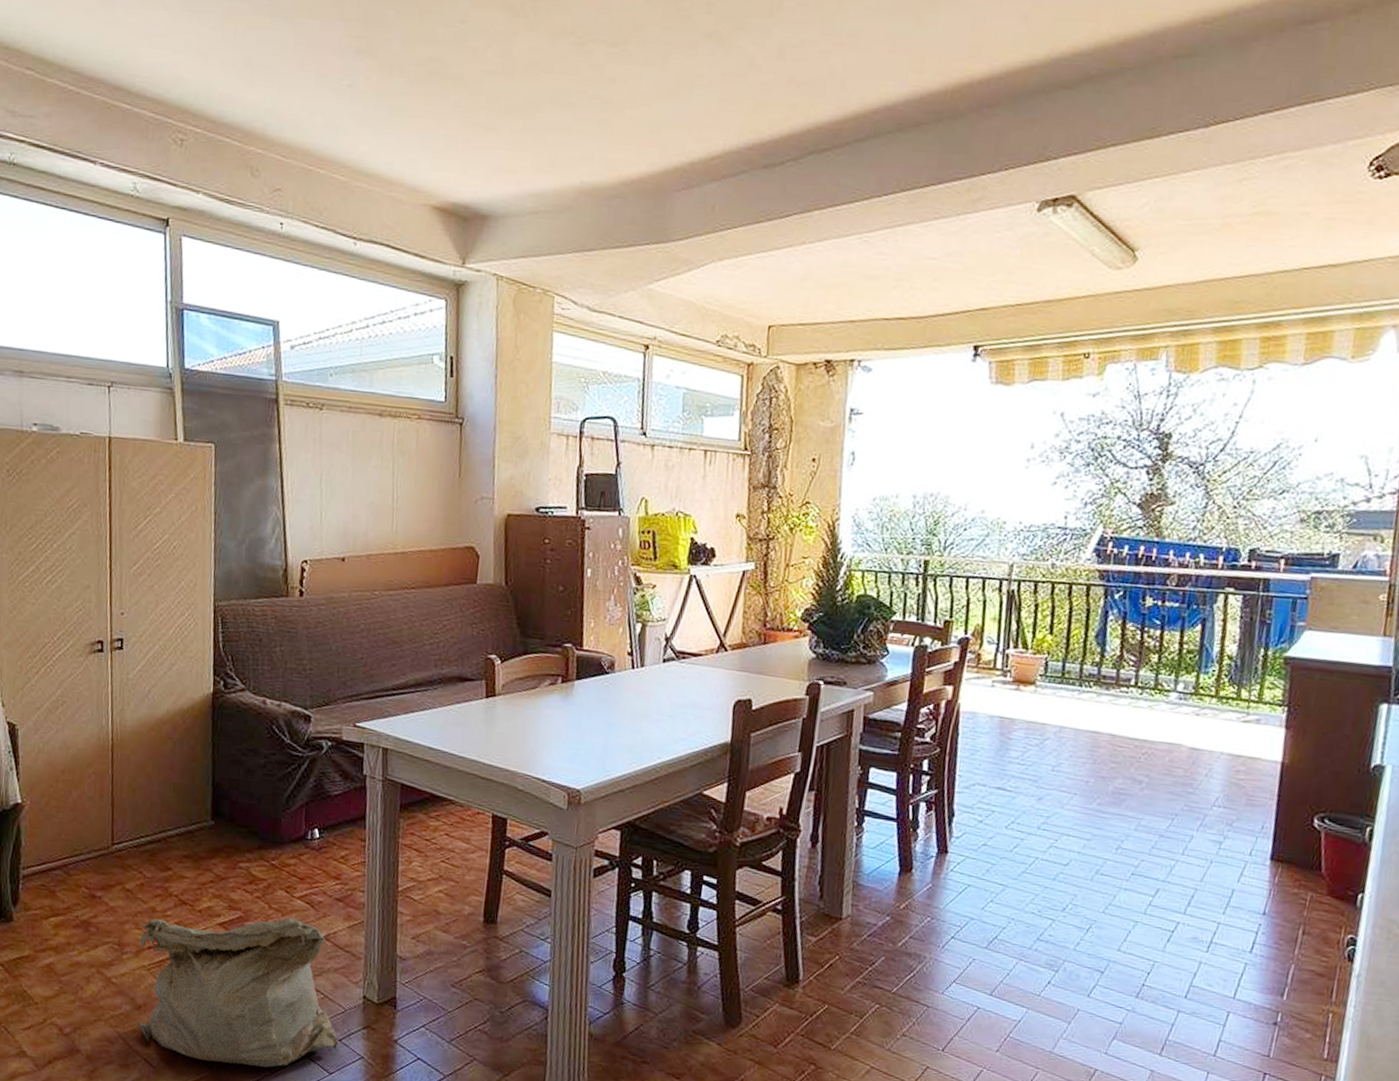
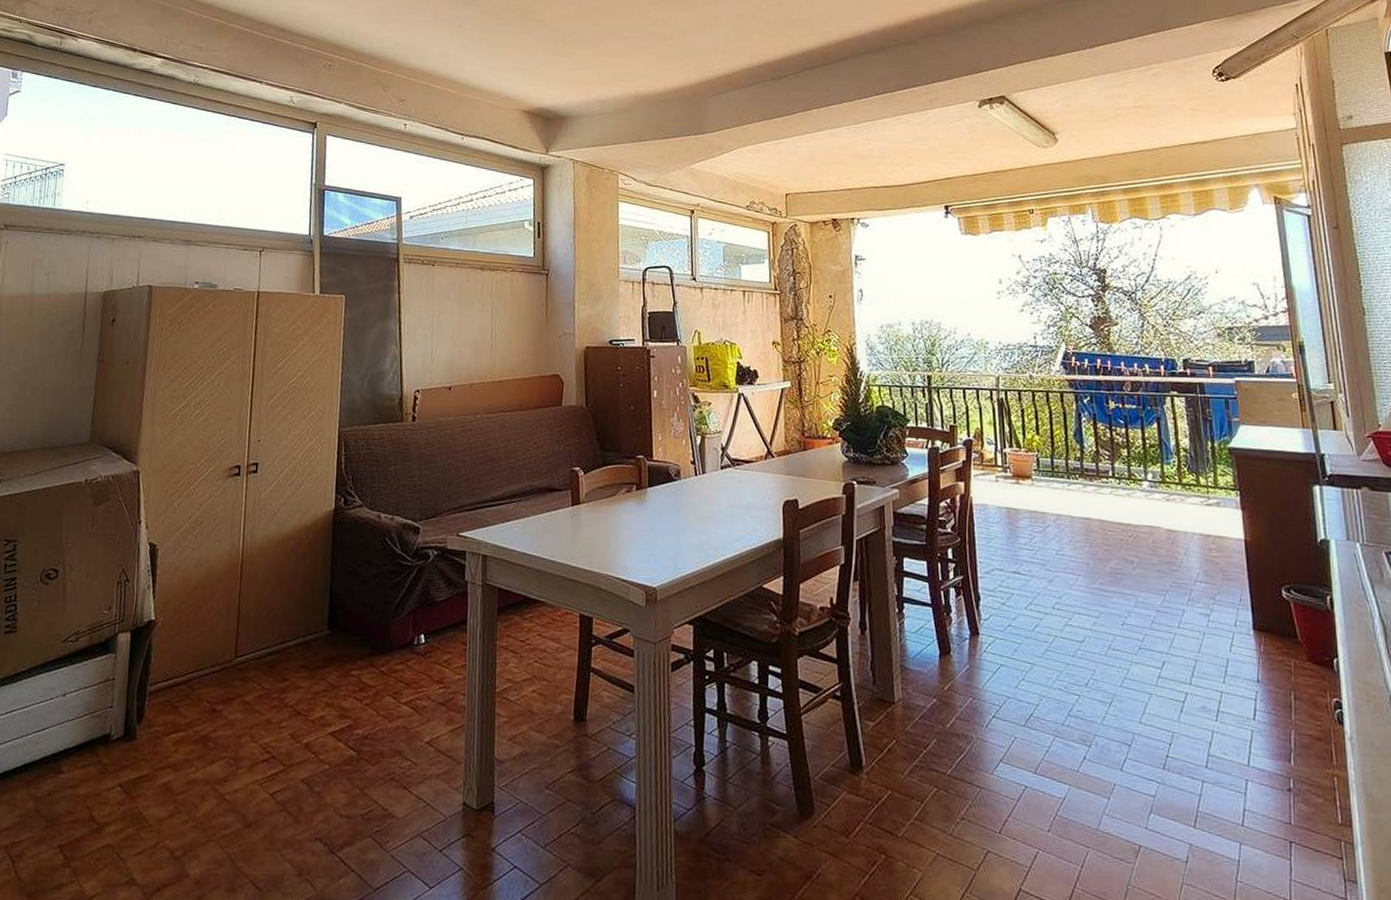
bag: present [136,917,338,1068] -> none [246,723,439,885]

